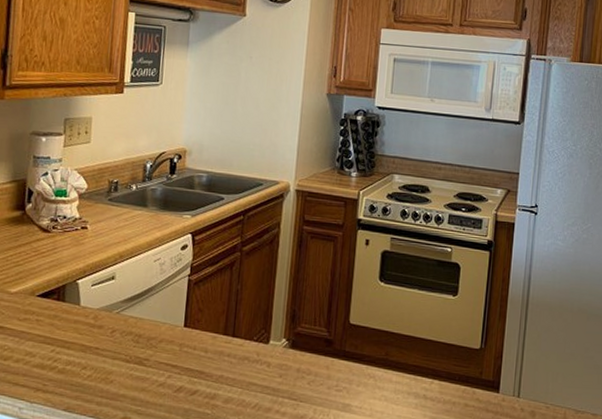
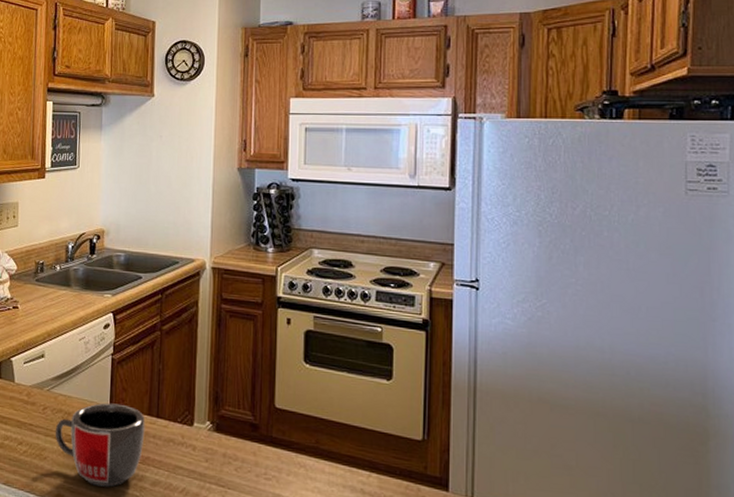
mug: none [123,324,221,407] -> present [55,403,145,487]

